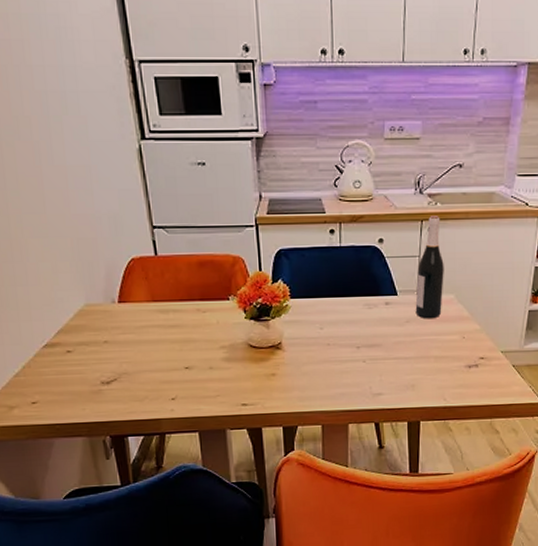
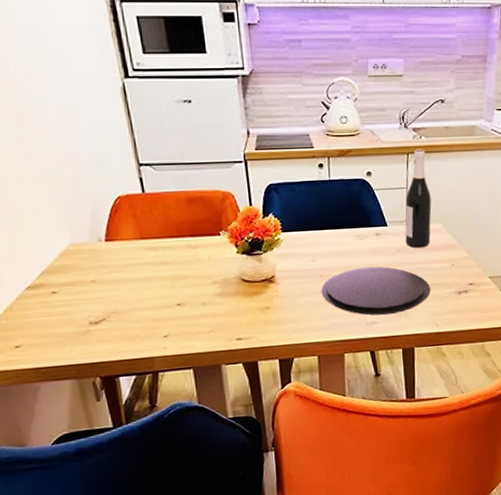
plate: none [327,336,440,387] -> present [321,266,431,316]

